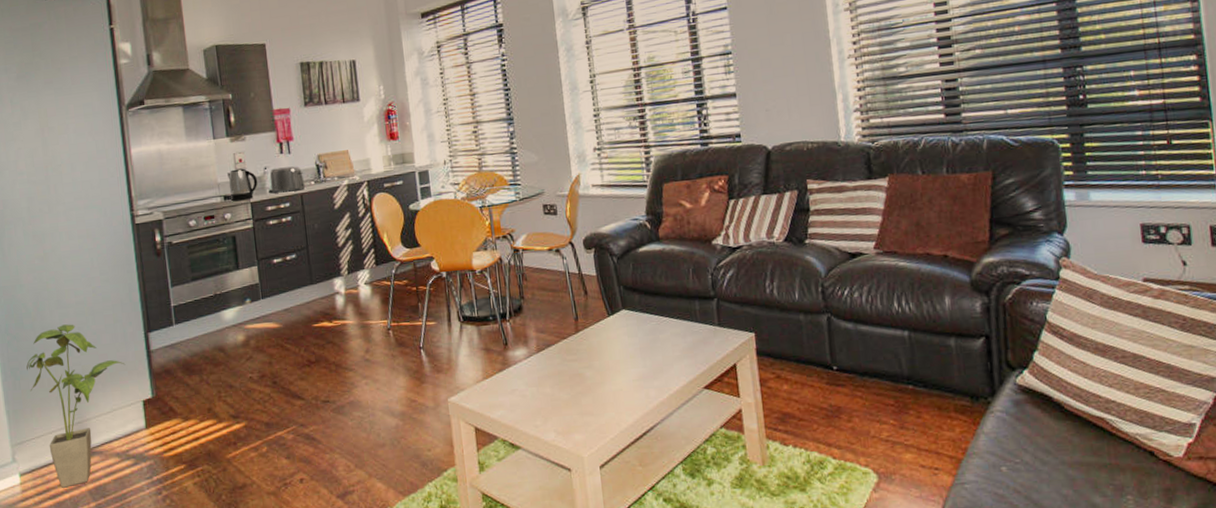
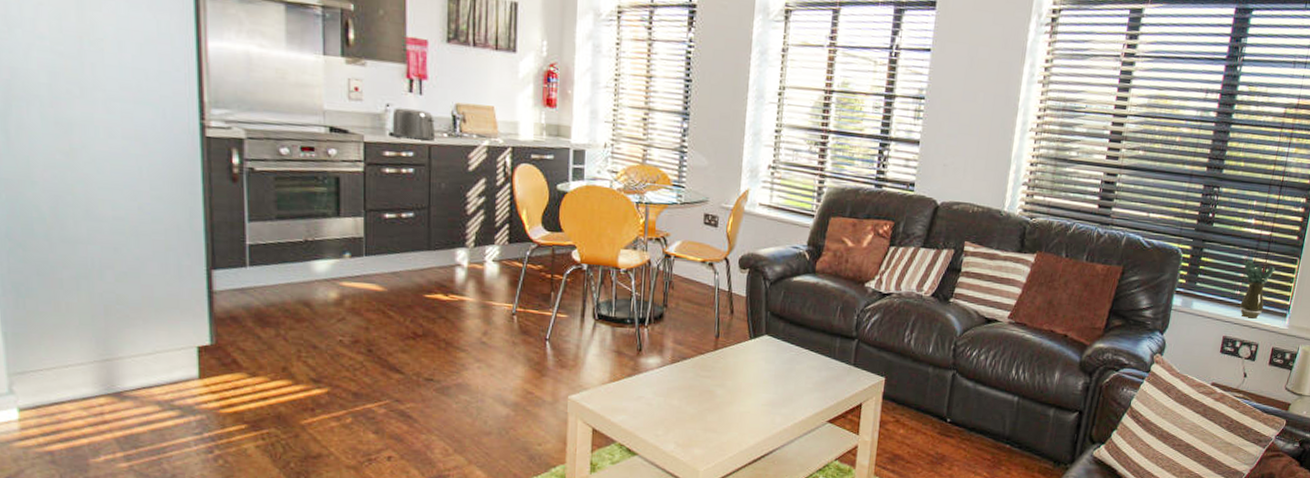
house plant: present [26,324,126,488] -> none [35,241,178,432]
kettle: present [227,168,258,201] -> none [338,97,376,138]
vase: none [1138,132,1184,199] -> present [1239,256,1276,319]

